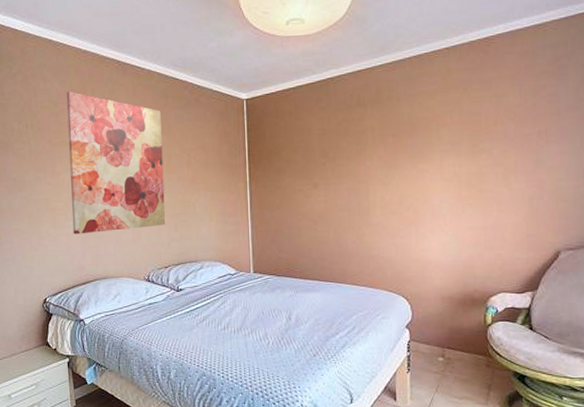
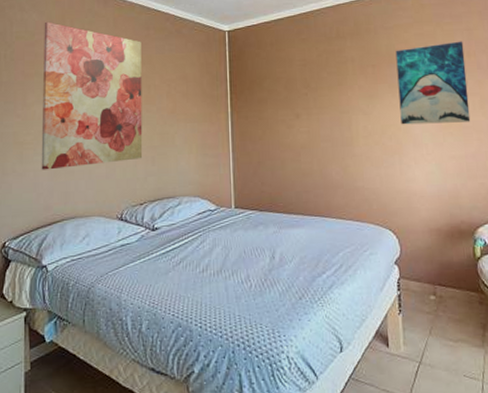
wall art: none [418,108,492,196] -> present [395,41,471,125]

